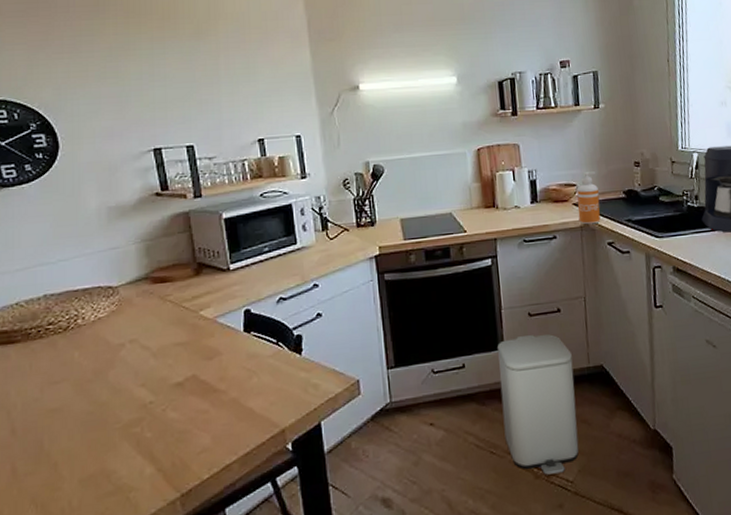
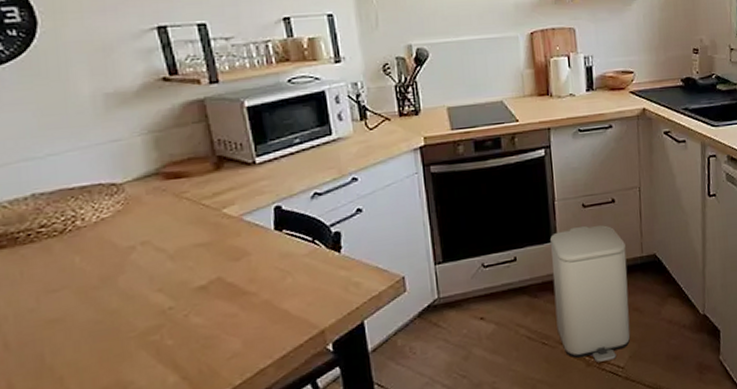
soap dispenser: present [576,171,601,225] -> none [634,58,658,114]

